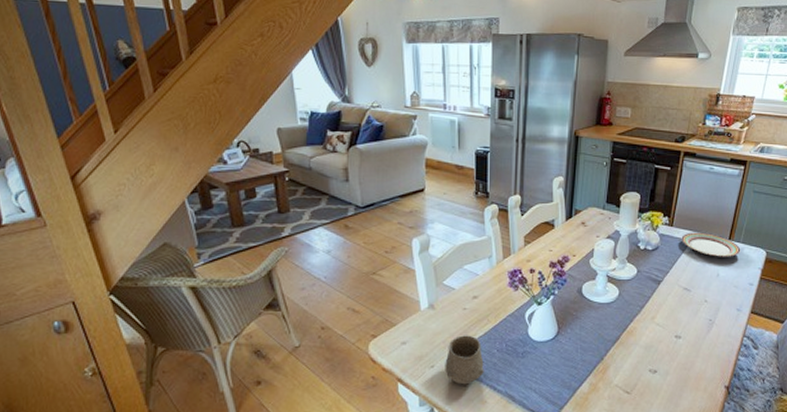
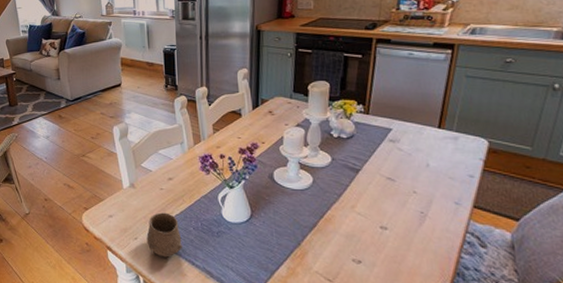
plate: present [681,232,741,257] -> none [379,120,455,146]

